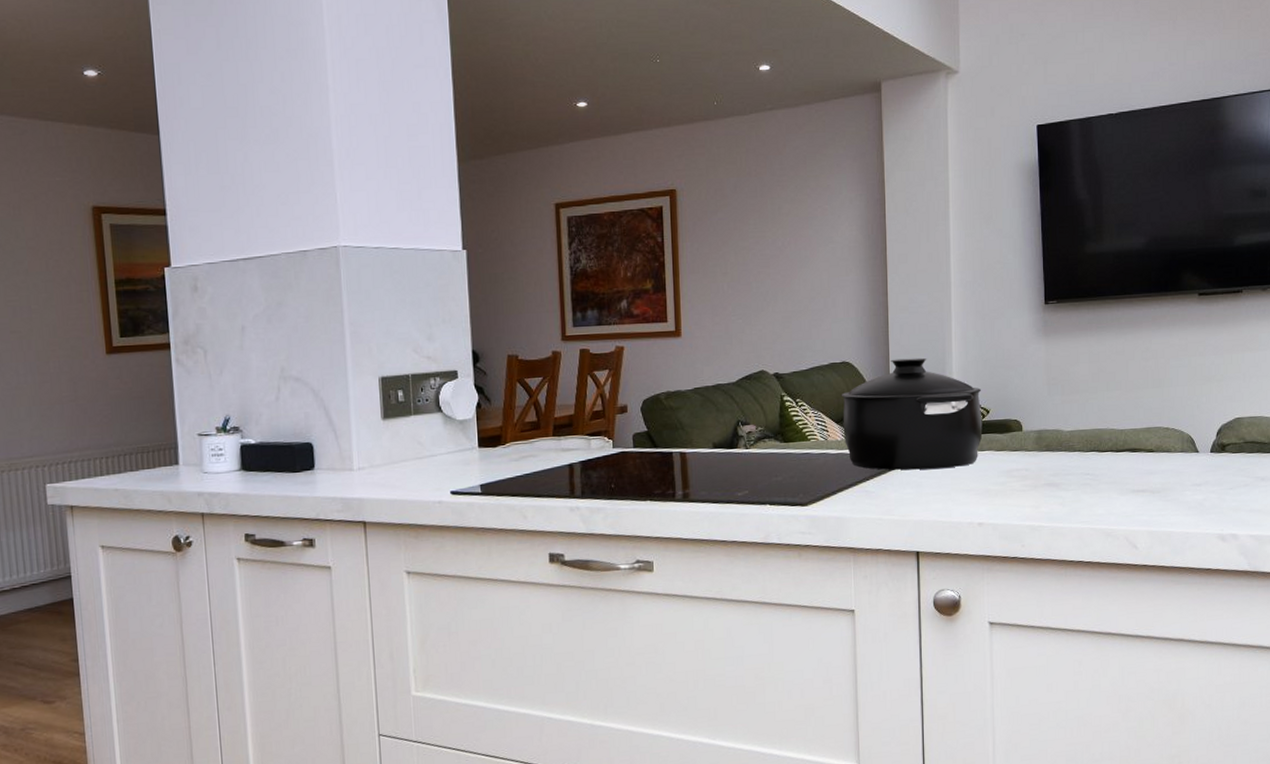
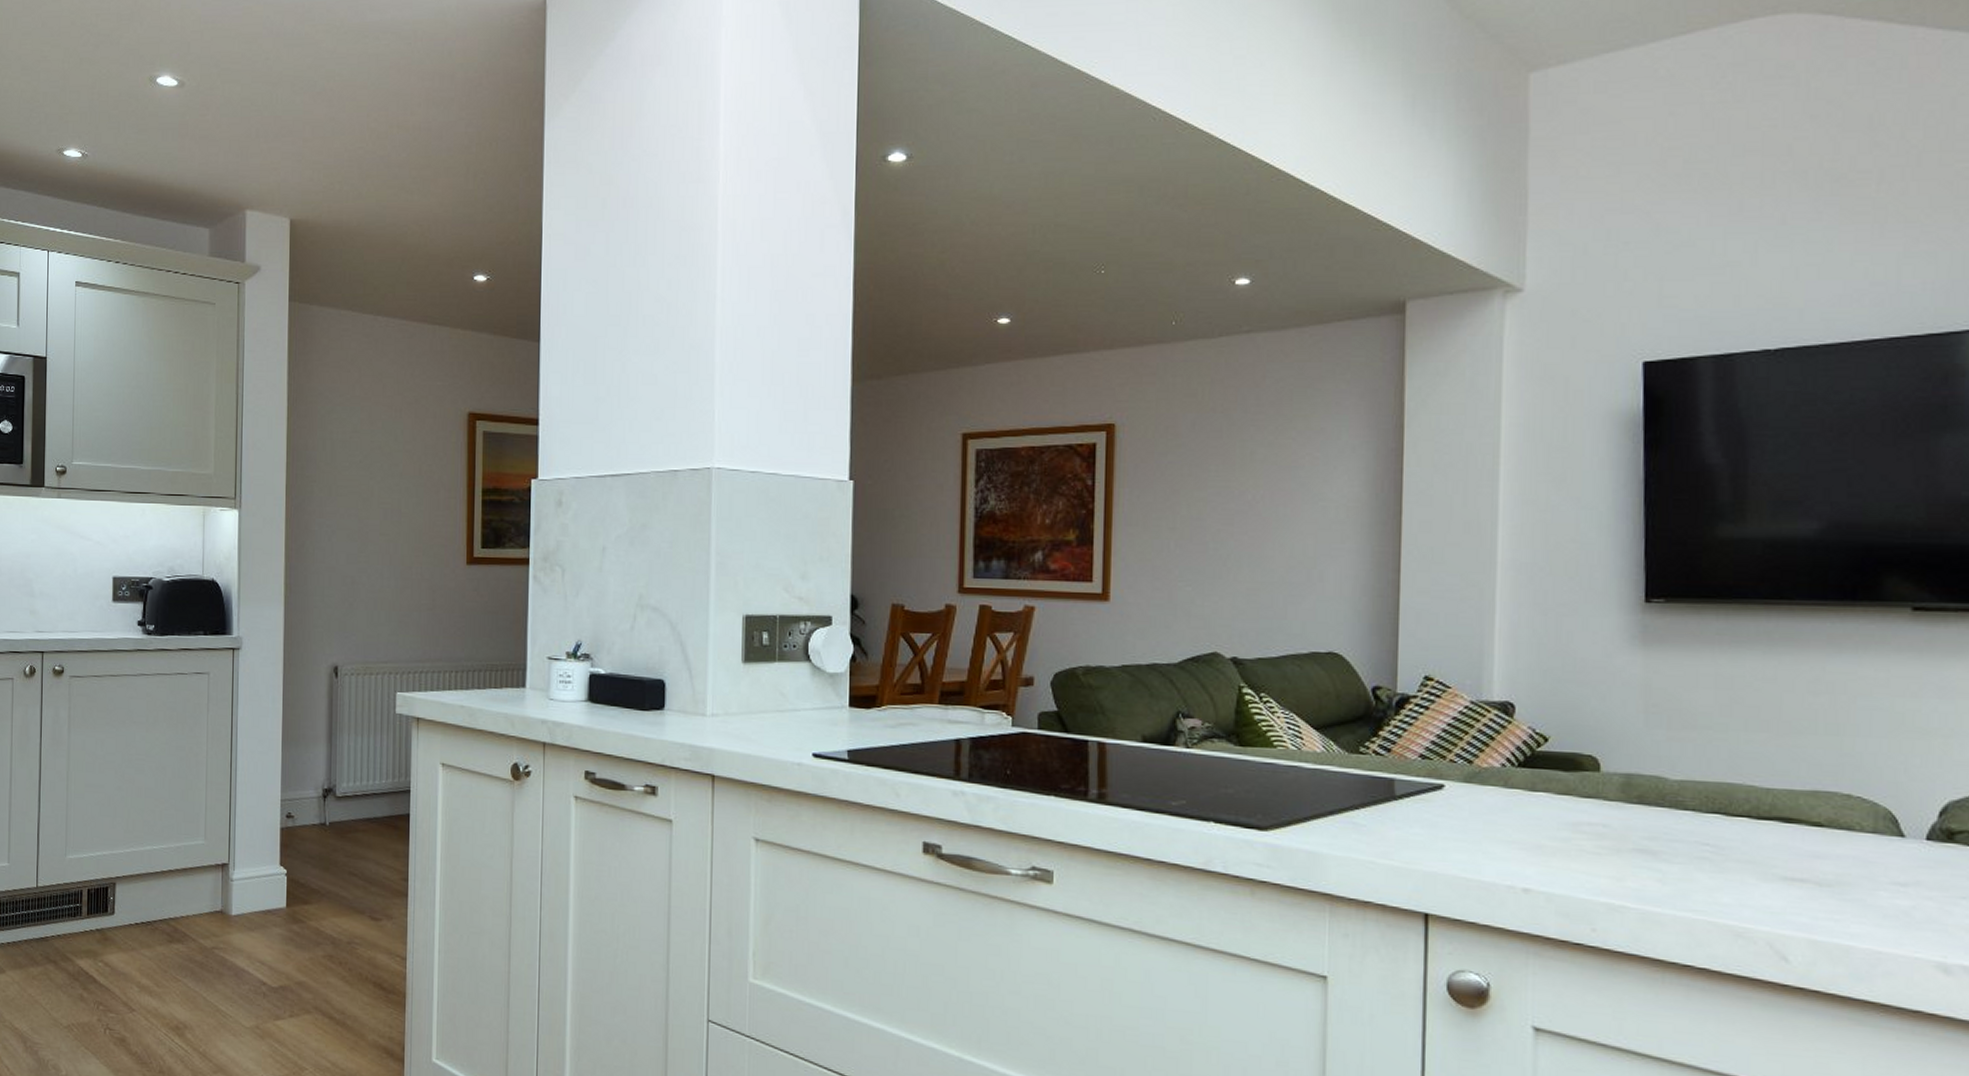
saucepan: present [841,357,983,470] -> none [1324,655,1538,809]

